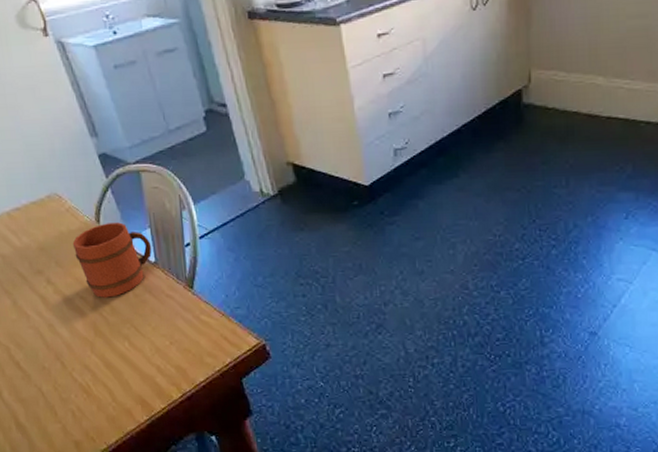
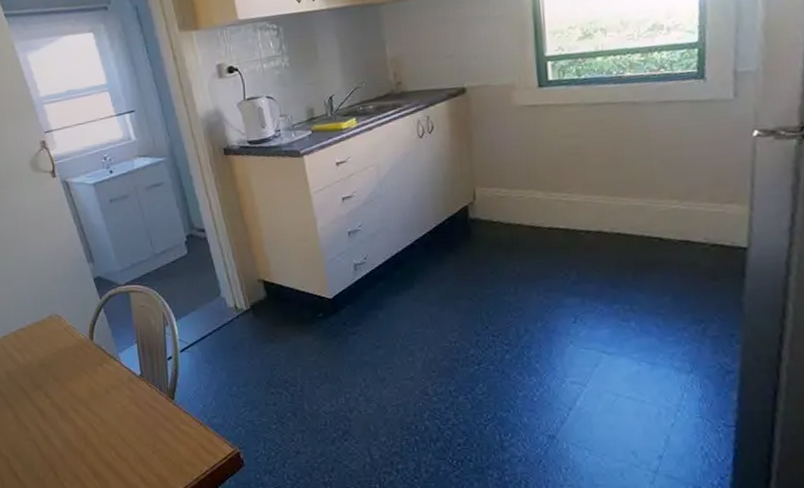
mug: present [72,222,152,298] -> none [68,339,138,410]

